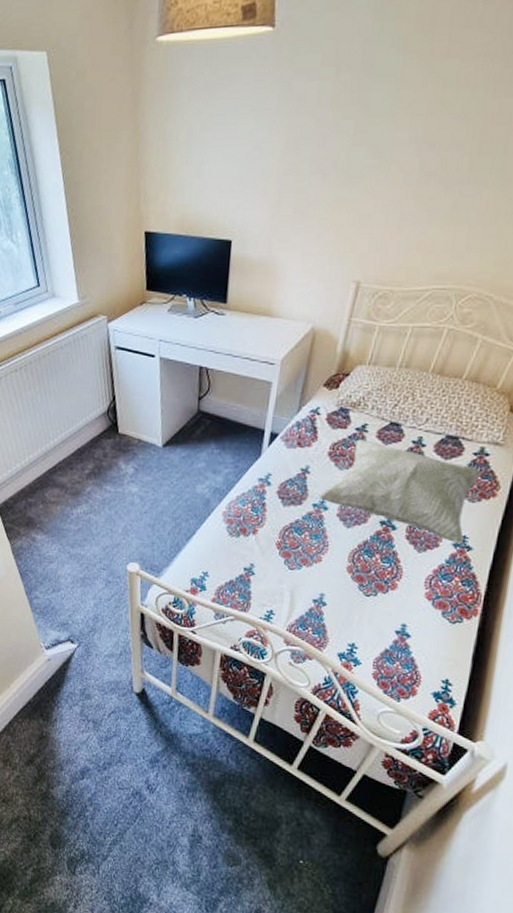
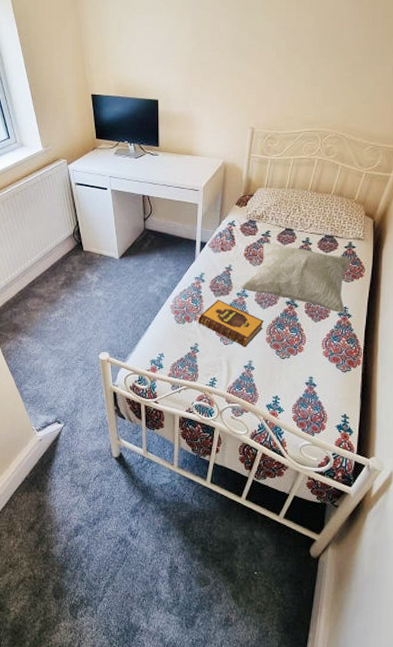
hardback book: none [256,510,346,576] -> present [197,300,264,348]

